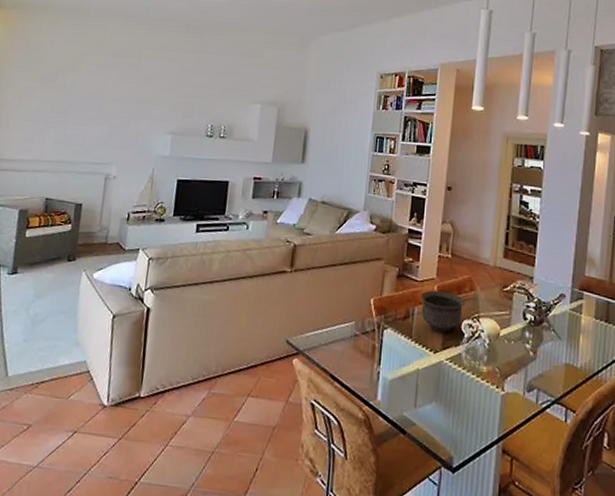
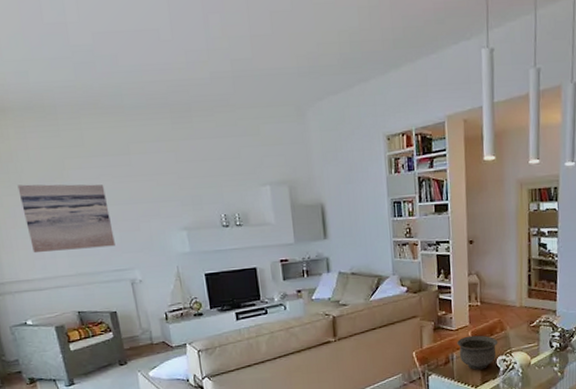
wall art: none [25,71,109,140] -> present [17,184,115,254]

